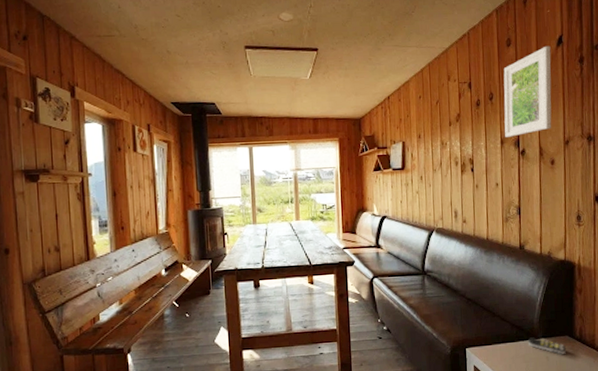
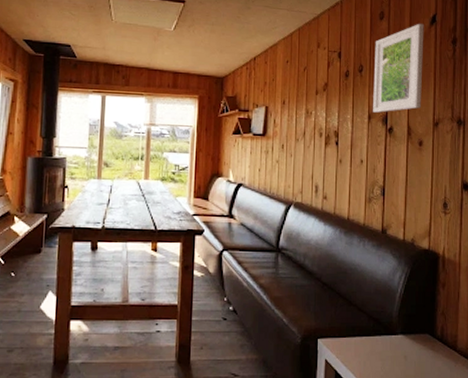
remote control: present [528,337,566,354] -> none [386,333,425,354]

